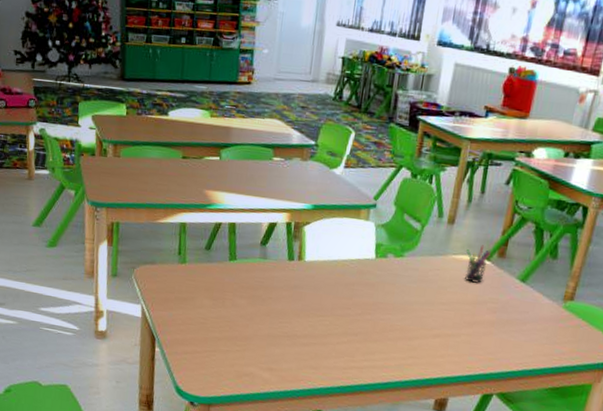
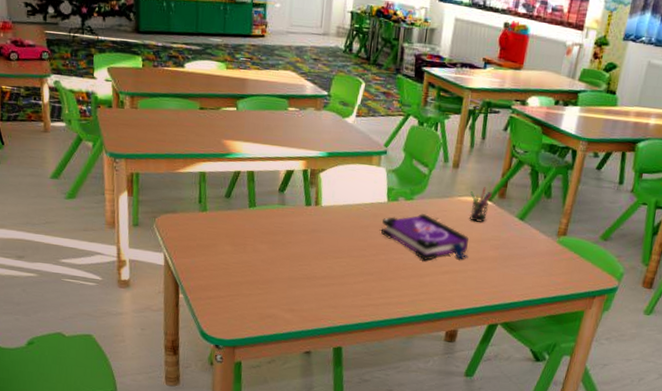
board game: none [368,272,463,323] -> present [381,214,469,260]

